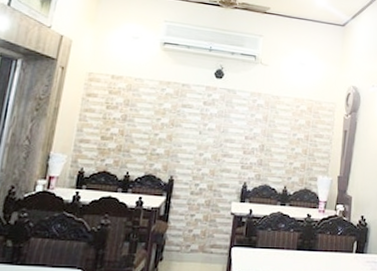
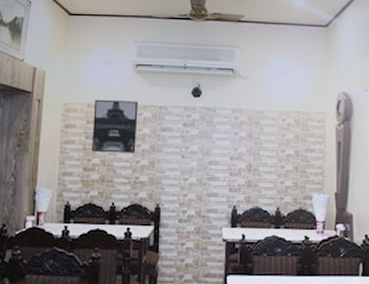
wall art: none [111,71,162,126] -> present [92,99,138,153]

